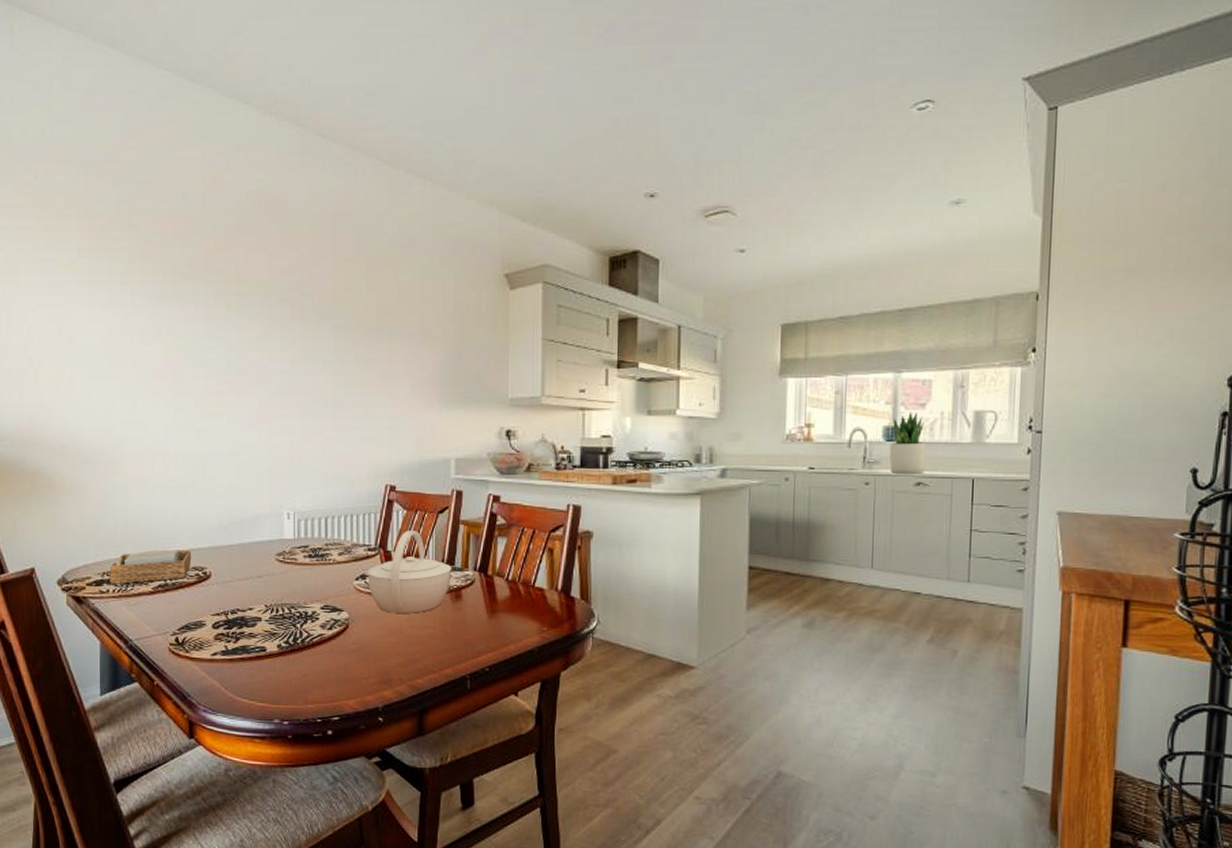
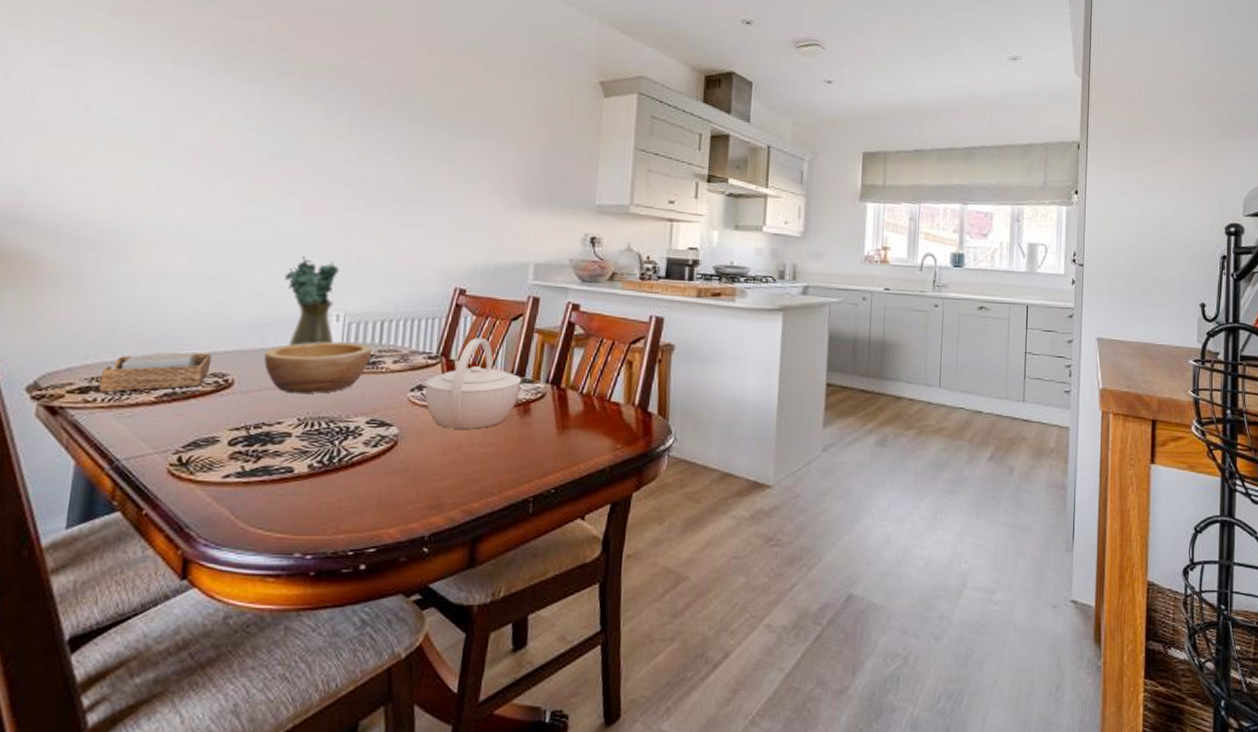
bowl: none [232,537,319,584] -> present [263,341,372,395]
vase: none [242,462,287,542] -> present [285,257,339,346]
planter: present [889,411,926,475] -> none [956,240,988,300]

